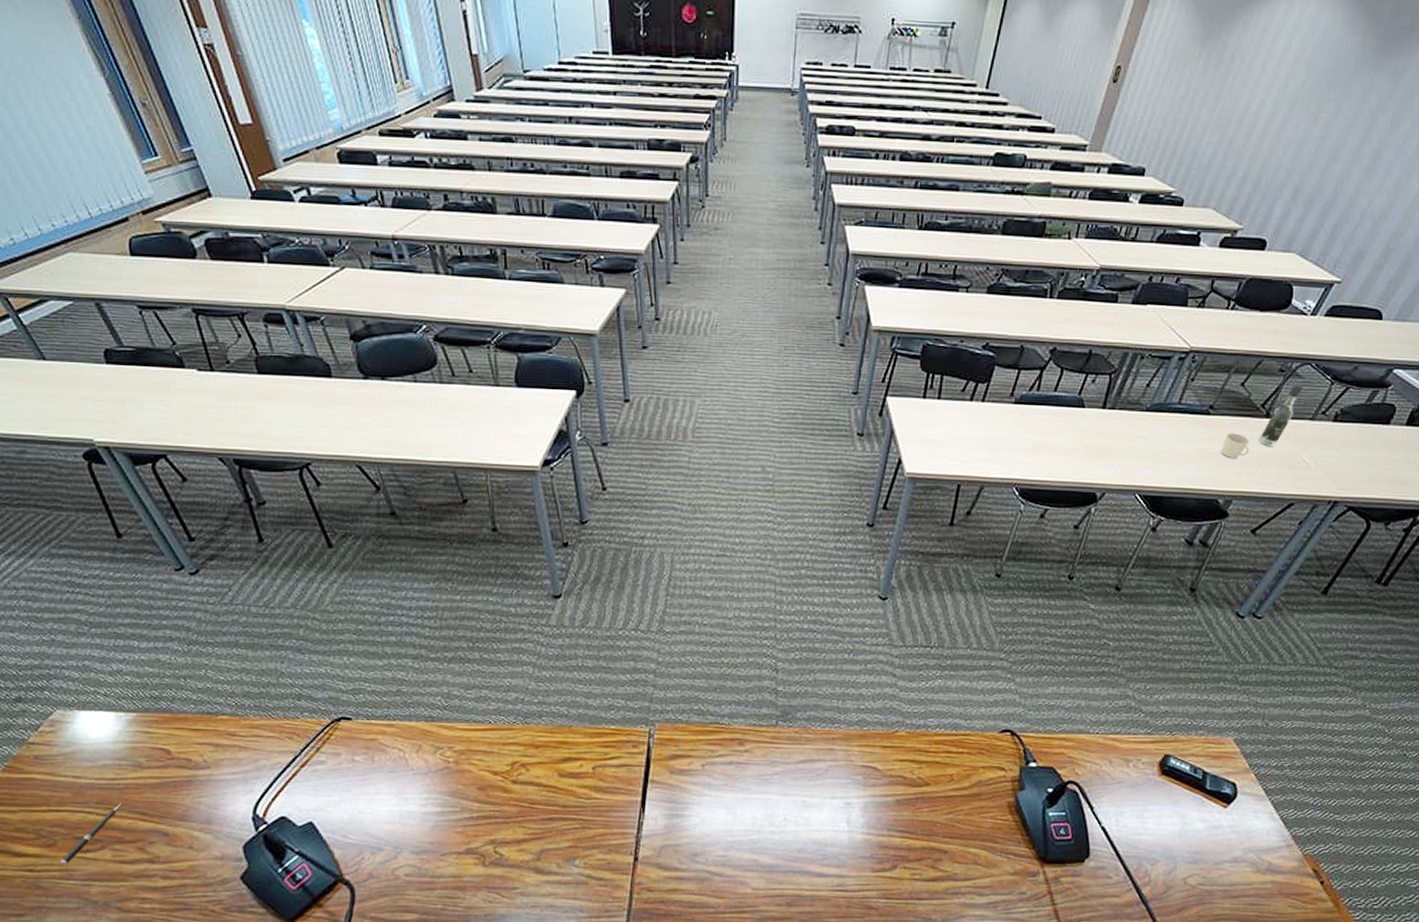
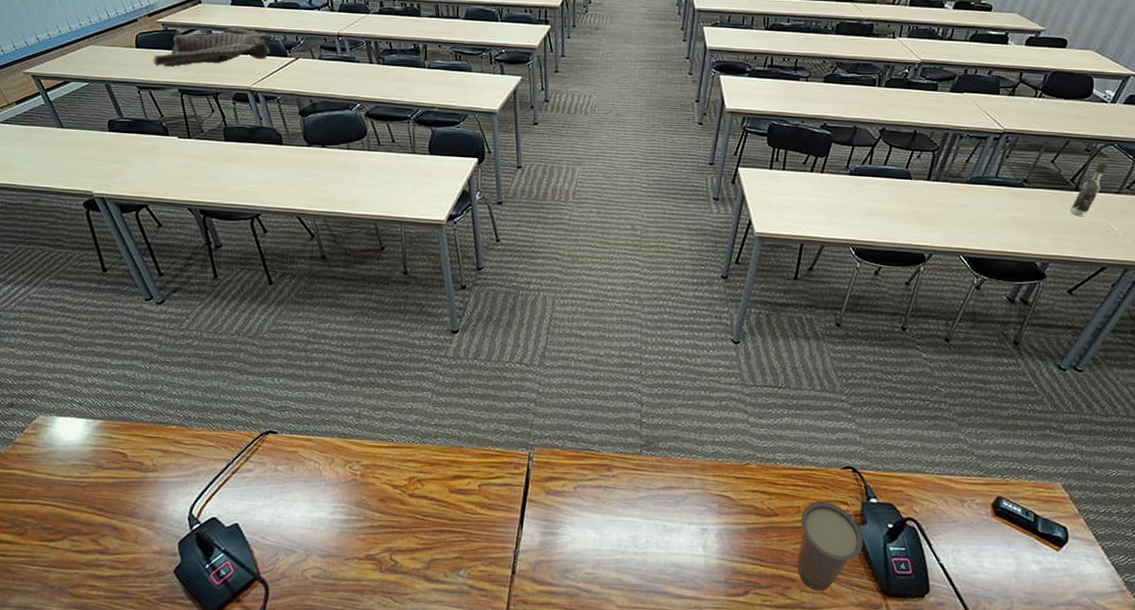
pen: present [59,803,123,865] -> none [26,499,84,552]
jacket: none [154,229,309,281] -> present [153,28,273,67]
cup: none [949,767,1021,862] -> present [797,501,864,591]
cup: present [1220,433,1250,459] -> none [1035,203,1062,227]

